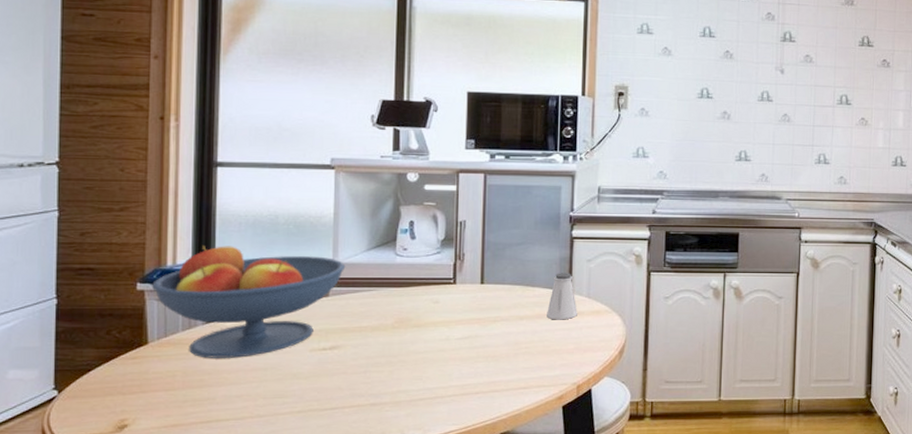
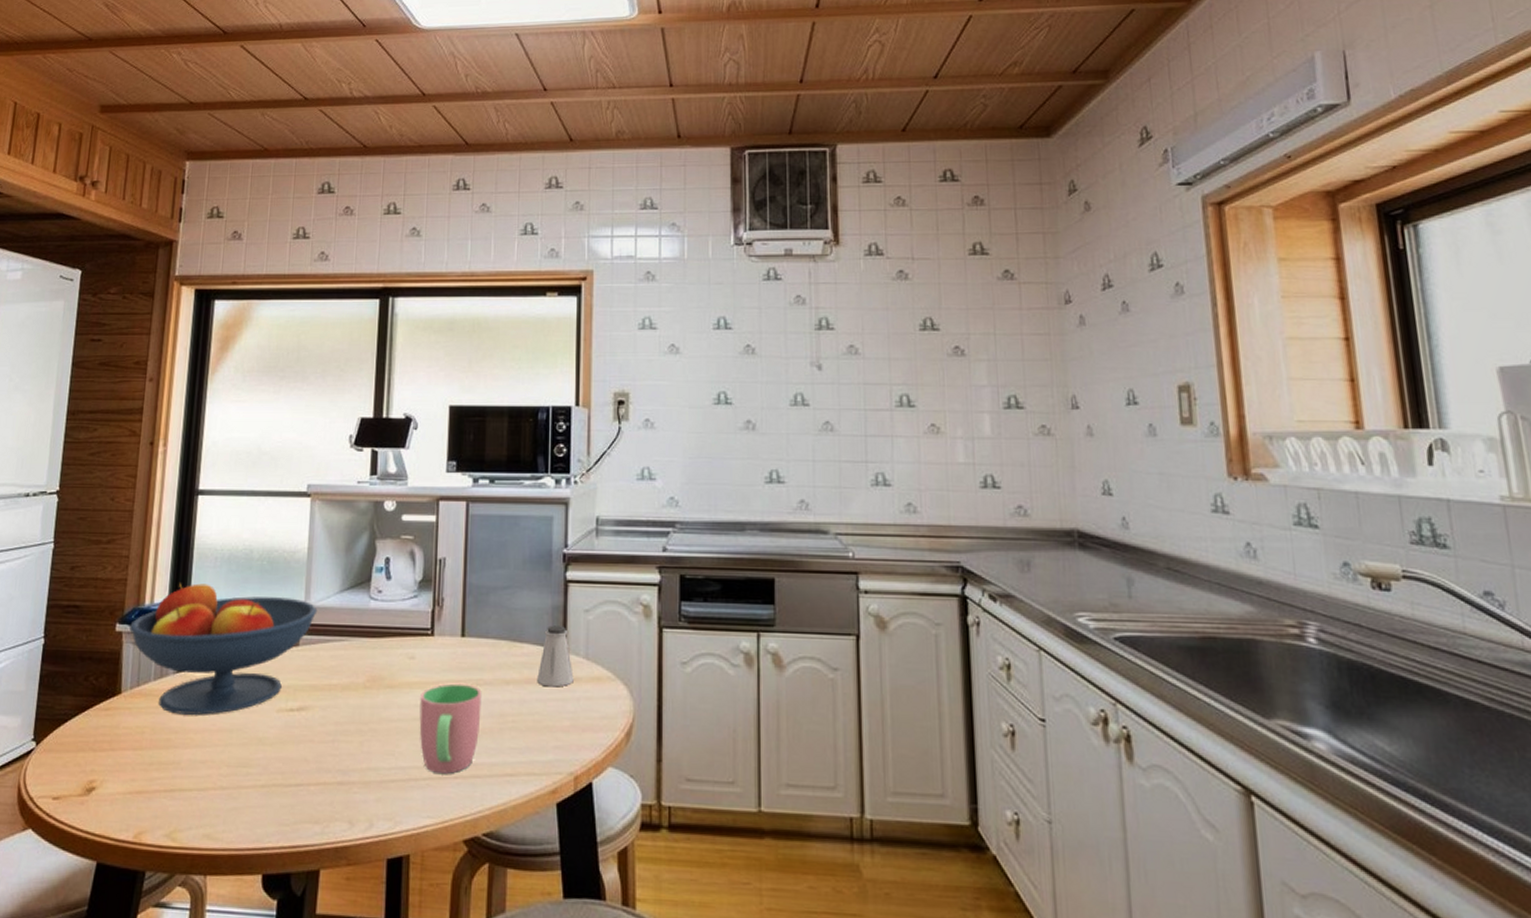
cup: none [444,321,499,391] -> present [419,683,482,774]

